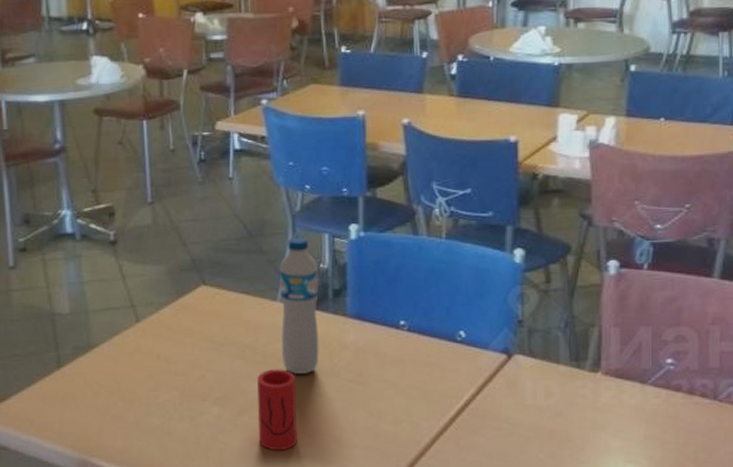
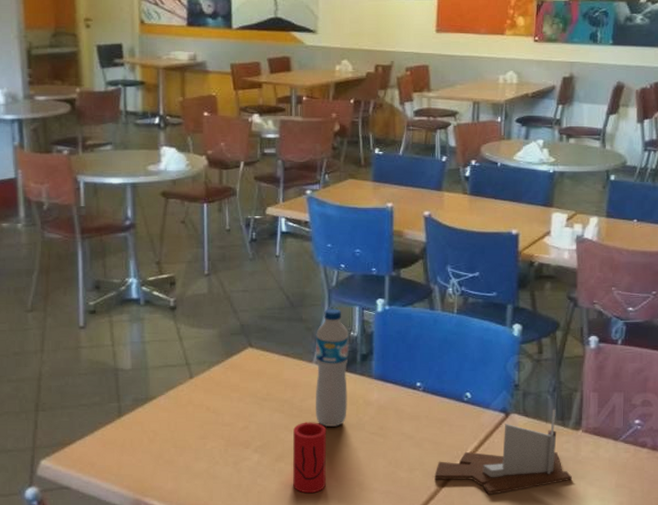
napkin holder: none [424,348,590,449] -> present [434,409,572,495]

